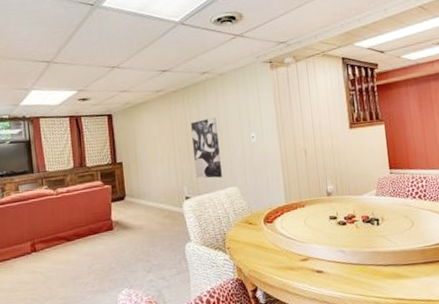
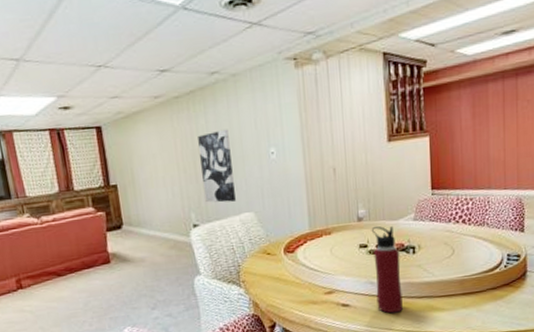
water bottle: none [339,200,371,280] -> present [371,225,403,313]

